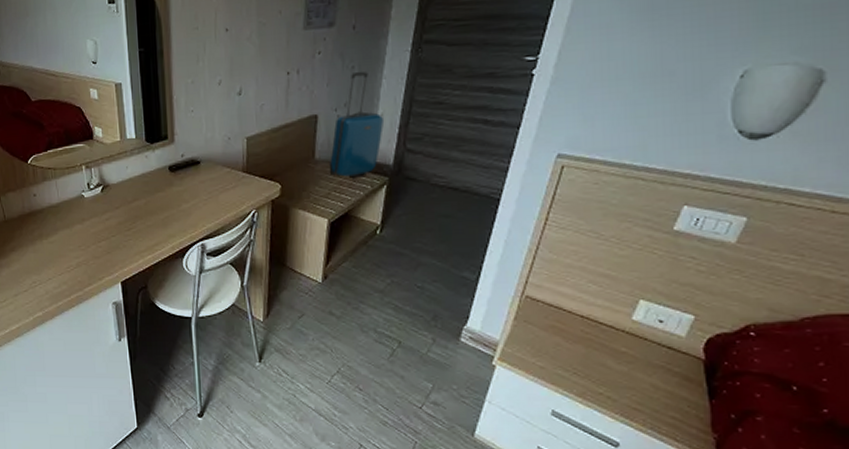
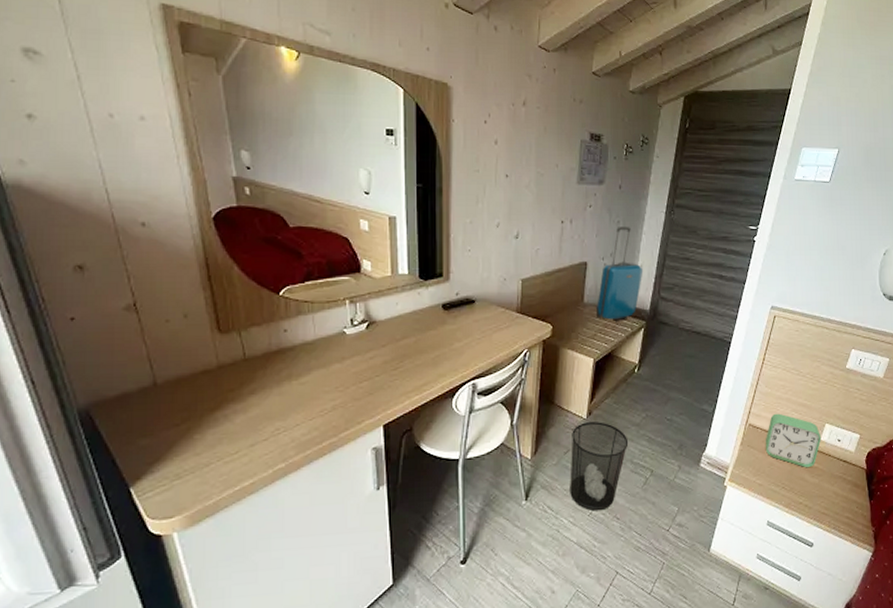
waste bin: none [305,286,371,380] -> present [570,422,629,512]
alarm clock: none [550,284,633,353] -> present [766,413,822,468]

